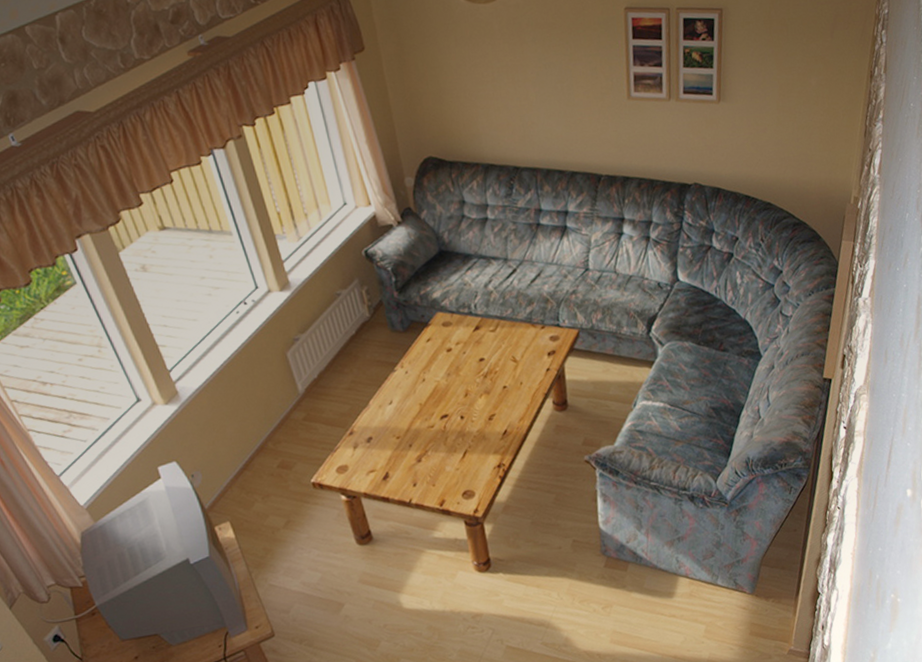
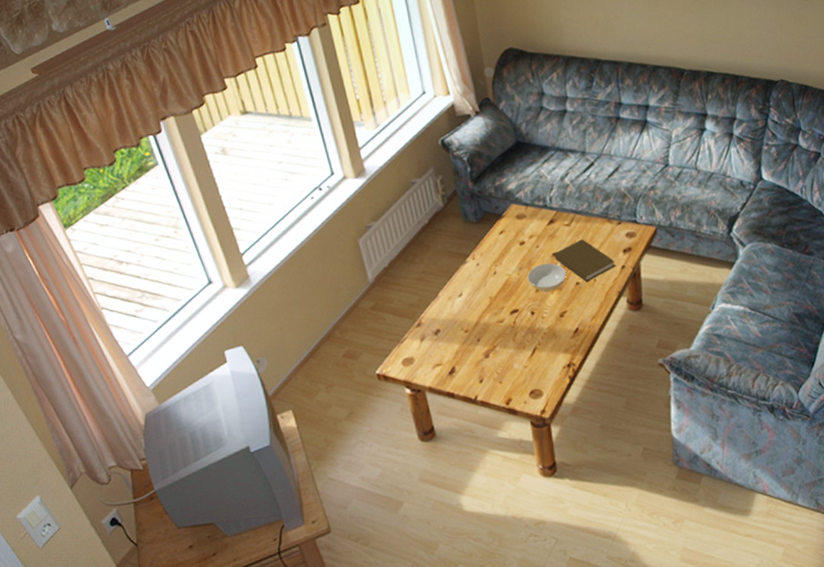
bowl: none [455,368,494,397] -> present [527,263,567,292]
book: none [480,344,540,386] -> present [554,239,615,282]

